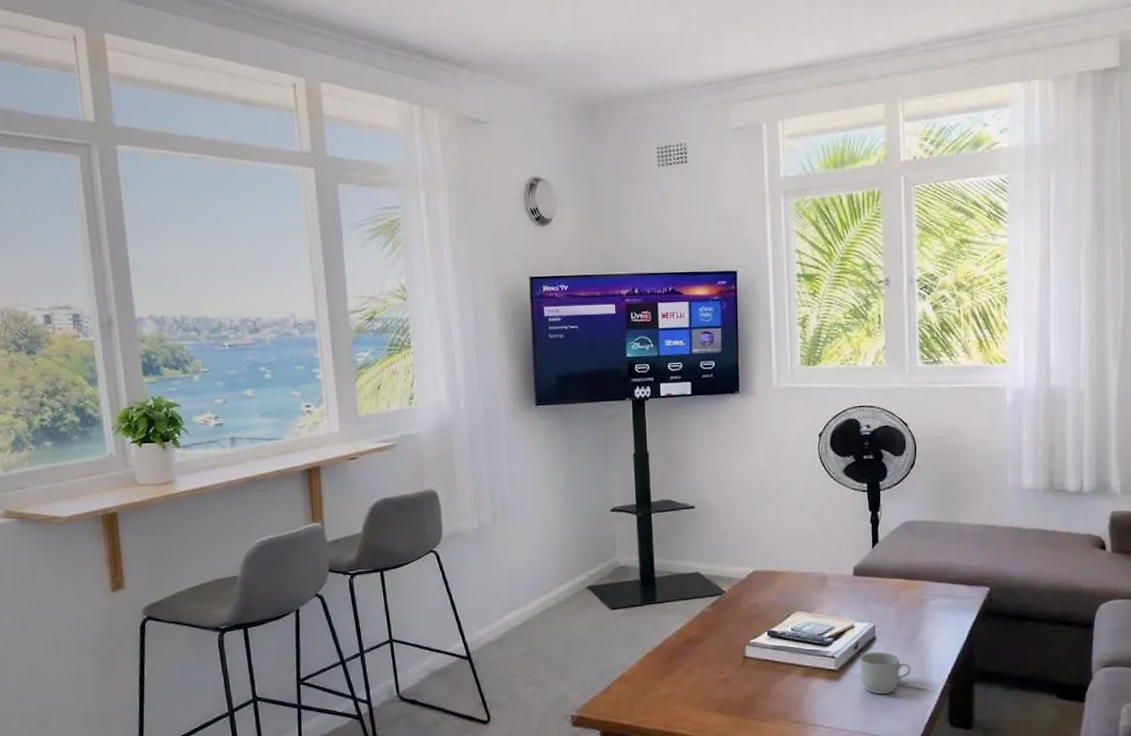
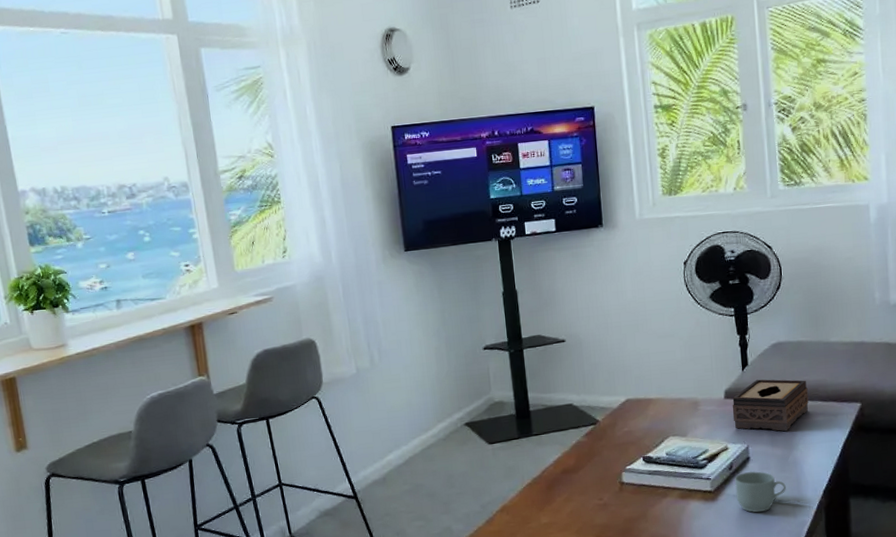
tissue box: none [860,557,937,613] -> present [732,379,809,432]

